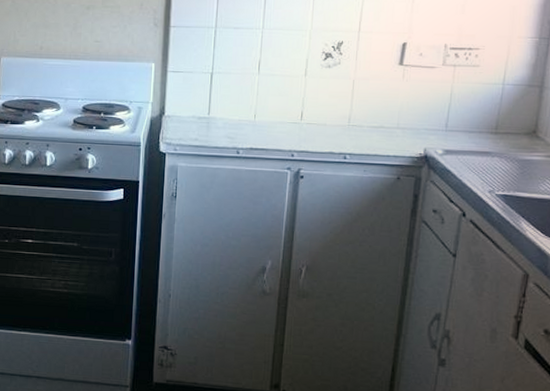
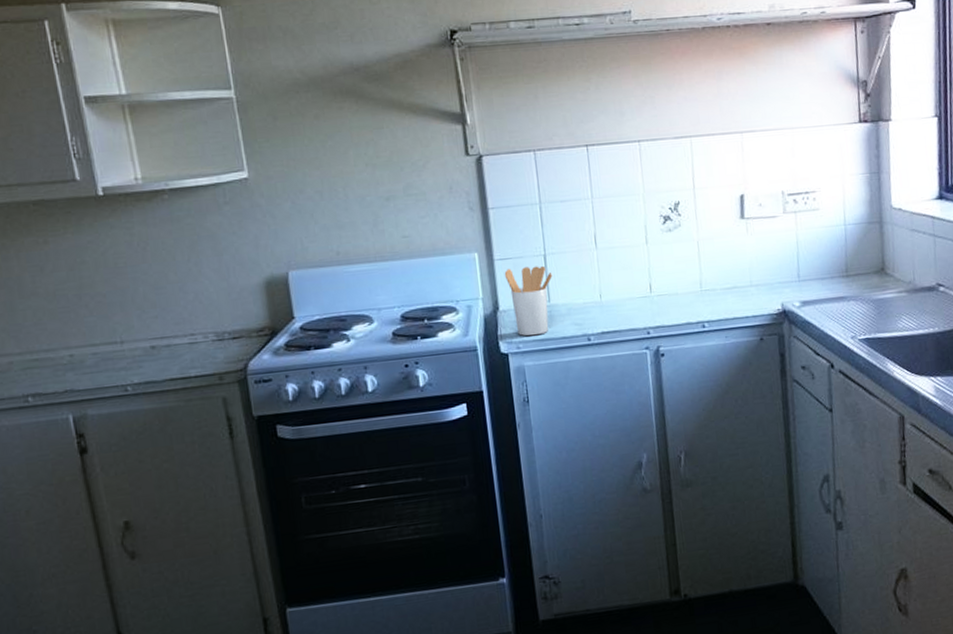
utensil holder: none [174,81,216,142] -> present [504,265,553,337]

